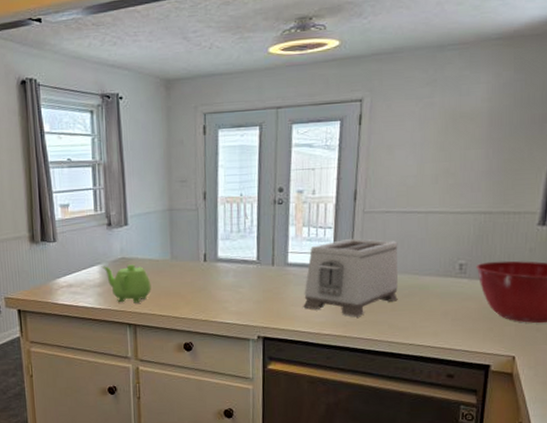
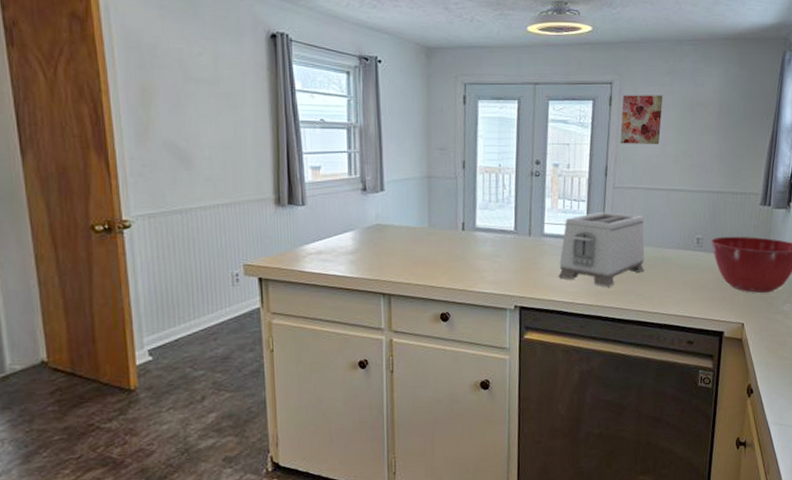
teapot: present [101,264,152,303] -> none [354,231,408,272]
wall art: none [371,109,421,166] -> present [620,95,663,145]

